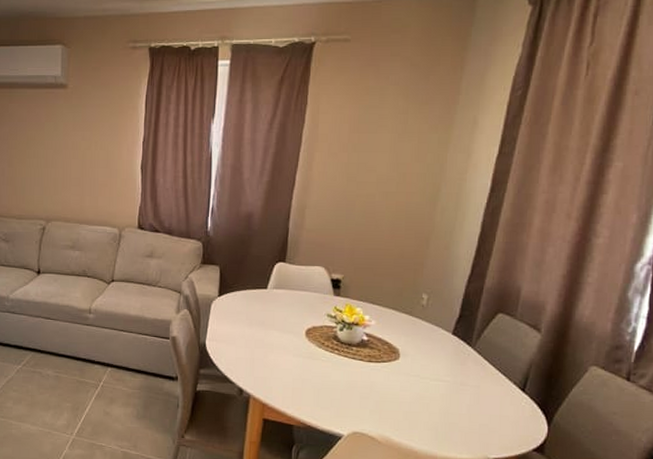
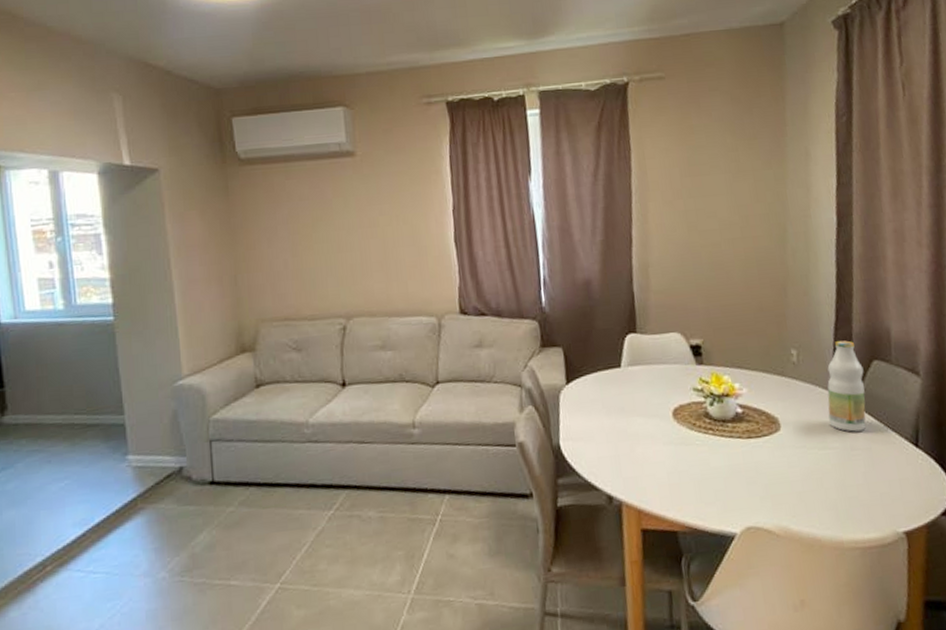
bottle: none [445,293,488,371] -> present [827,340,866,432]

